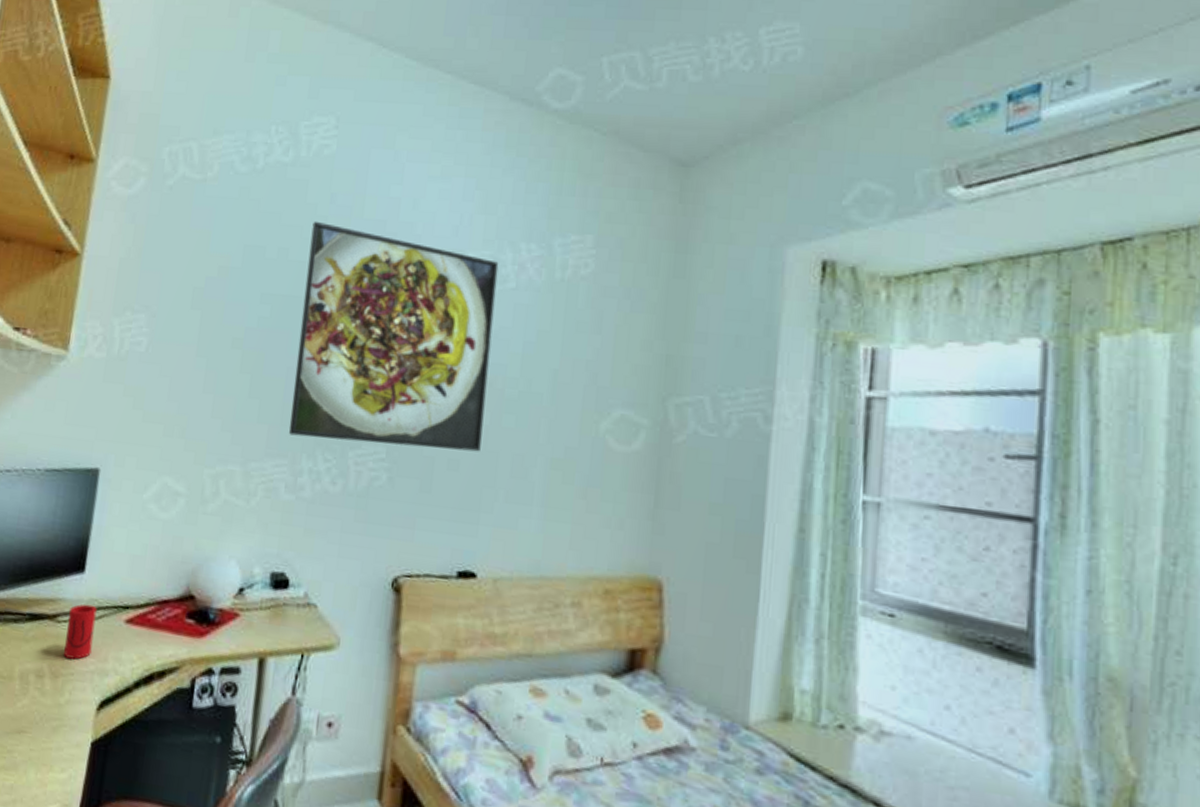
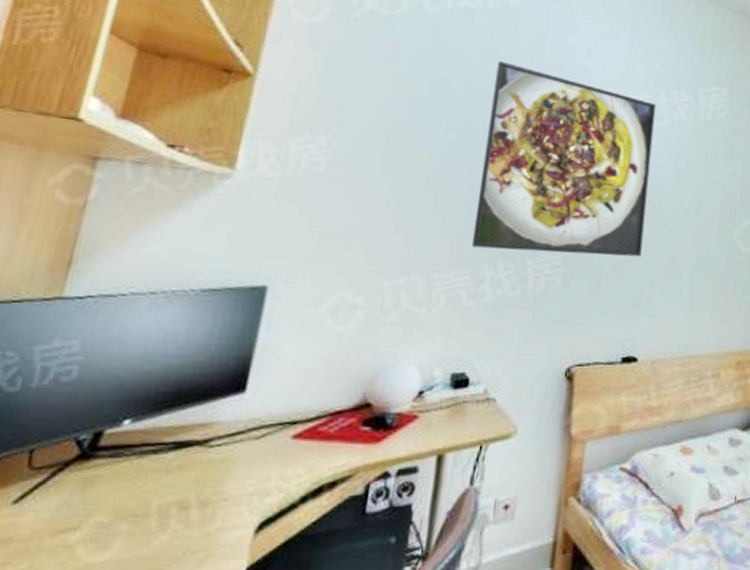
cup: present [64,604,97,660] -> none [216,424,259,483]

